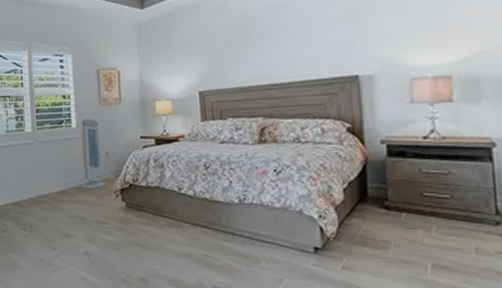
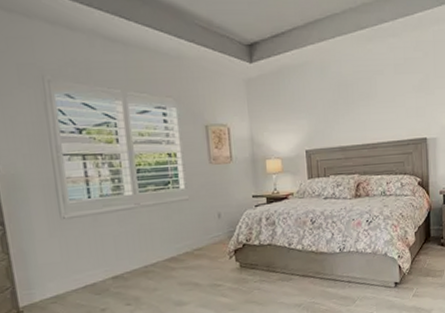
air purifier: present [81,119,106,189] -> none [190,179,220,254]

